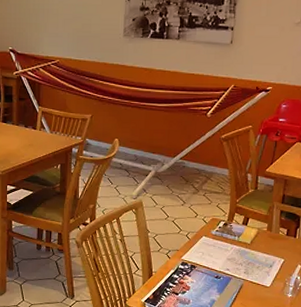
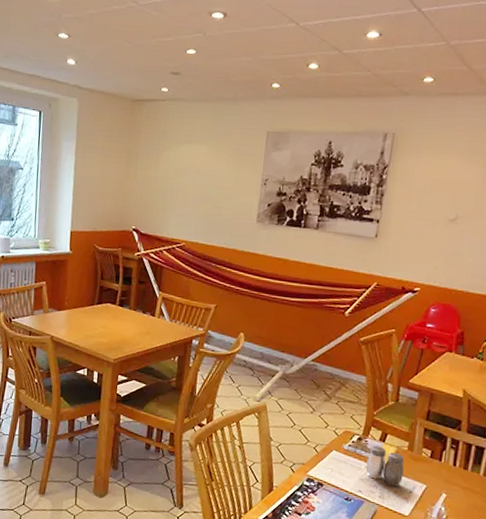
salt and pepper shaker: none [232,229,265,263] -> present [365,445,405,487]

